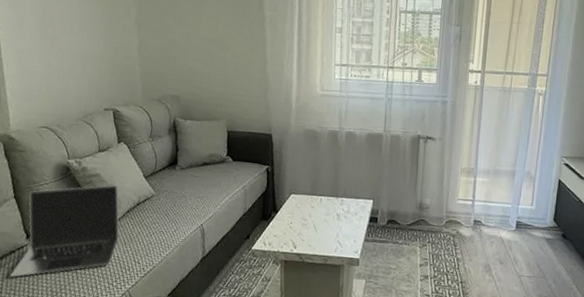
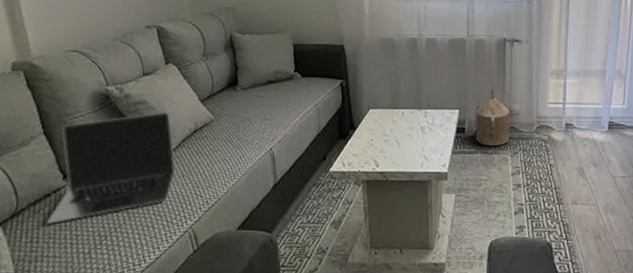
watering can: none [387,178,421,237] -> present [475,84,510,146]

